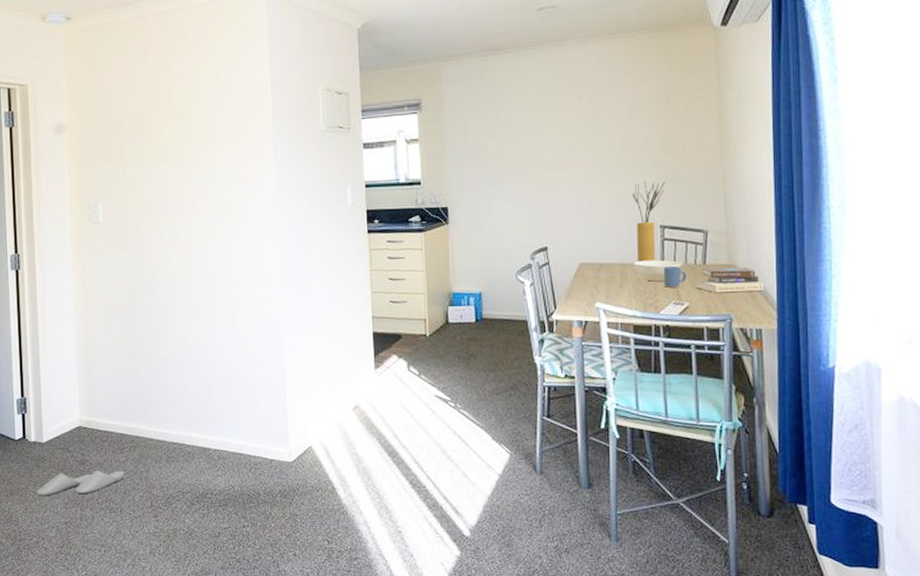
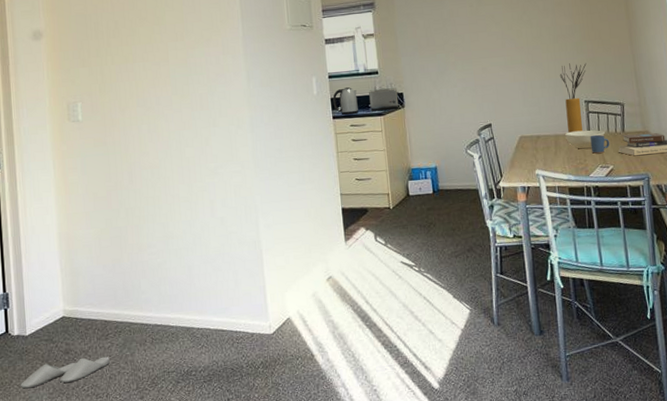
kettle: none [369,198,397,230] -> present [333,87,359,115]
toaster: none [409,201,443,227] -> present [369,88,399,112]

